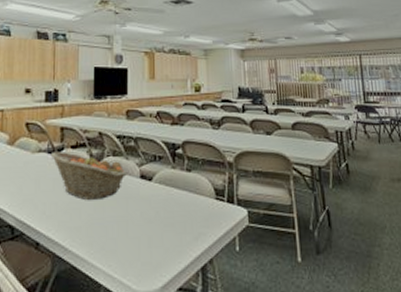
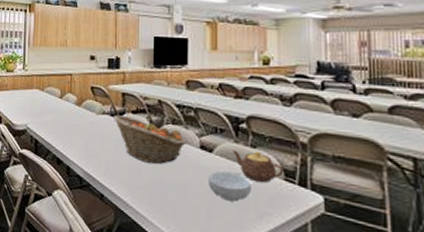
cereal bowl: none [149,198,188,228] -> present [209,171,251,202]
teapot: none [169,175,215,204] -> present [232,150,284,182]

